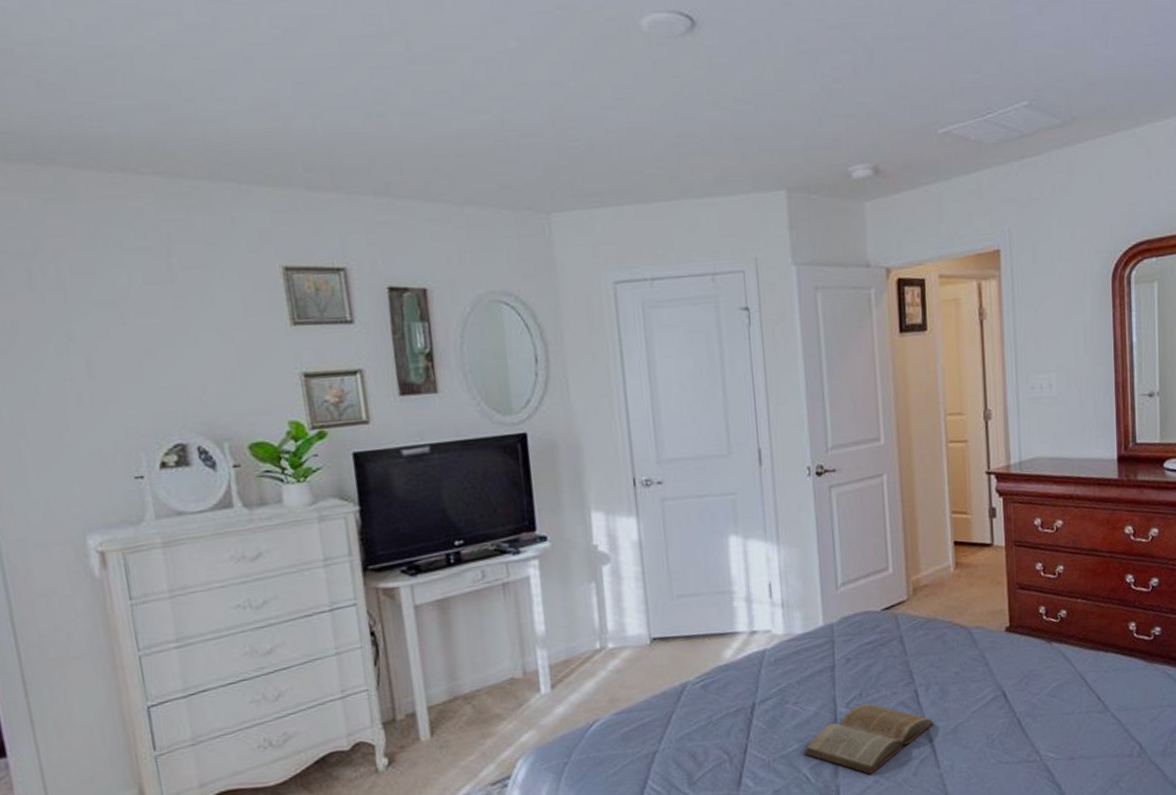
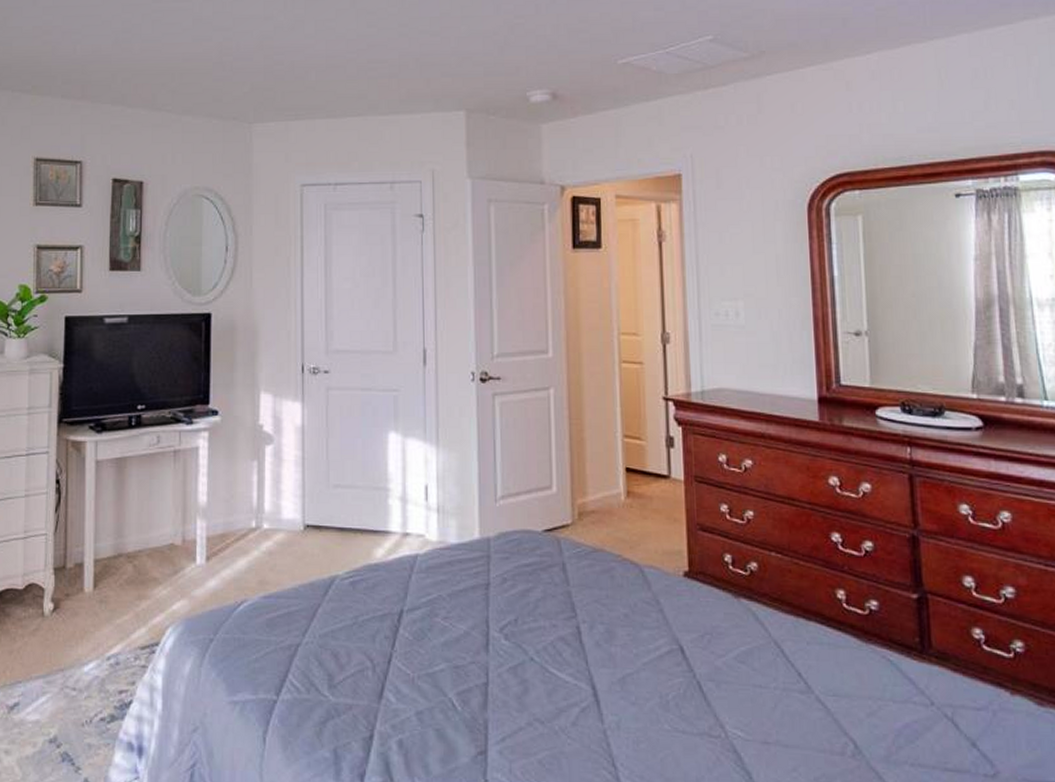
book: present [803,703,935,775] -> none [450,632,599,714]

